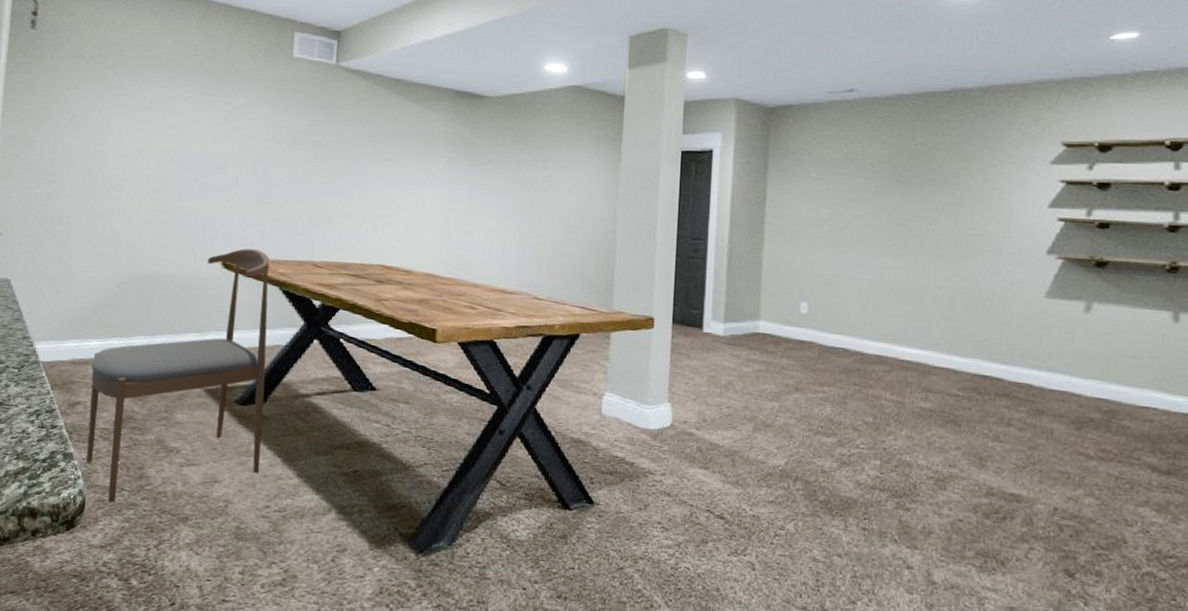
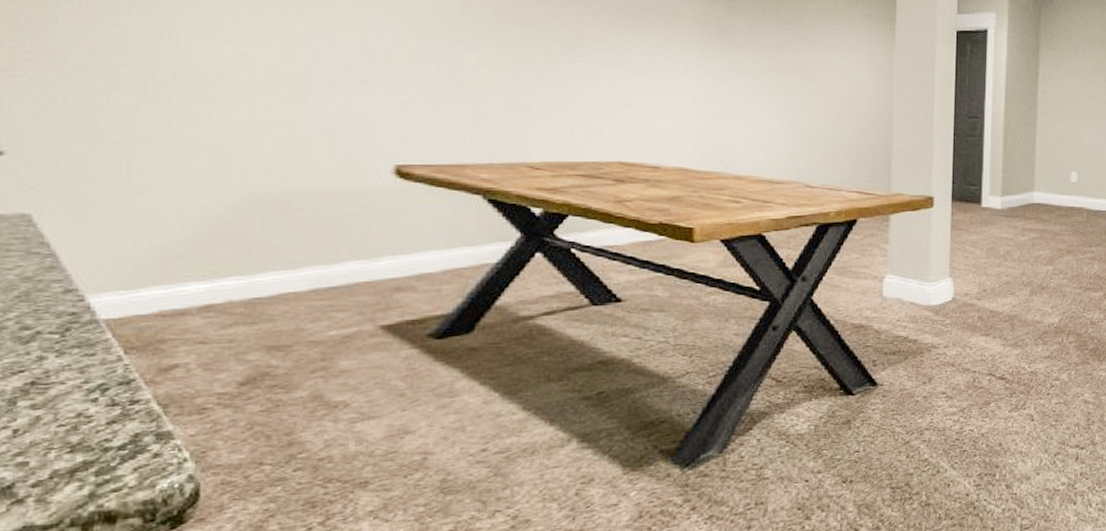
dining chair: present [85,248,271,503] -> none [193,153,470,483]

